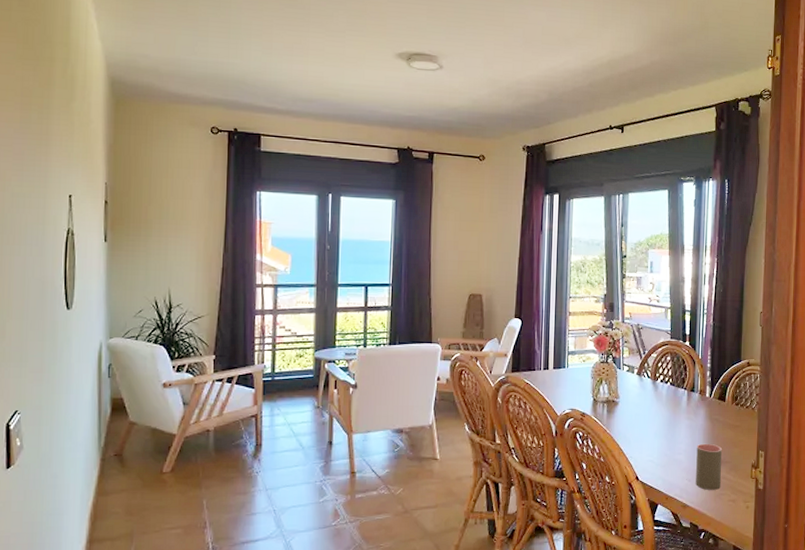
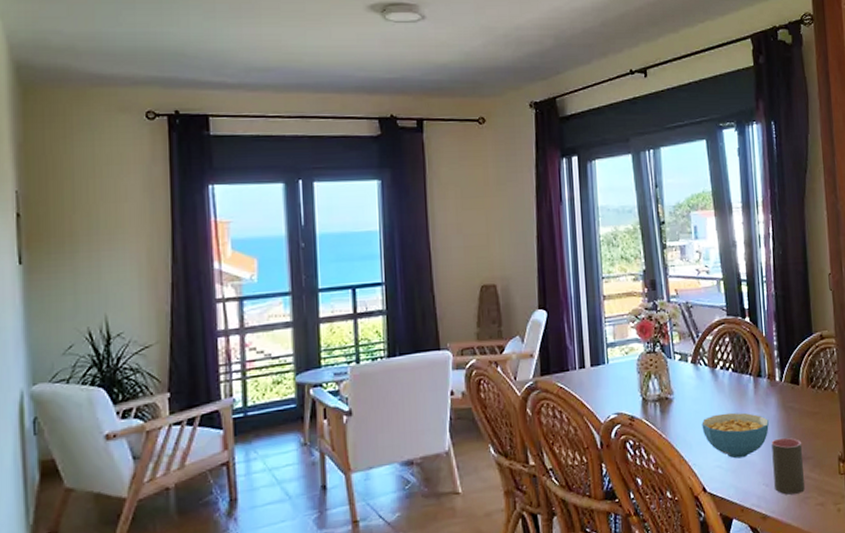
cereal bowl: none [640,418,696,456] -> present [701,412,769,459]

